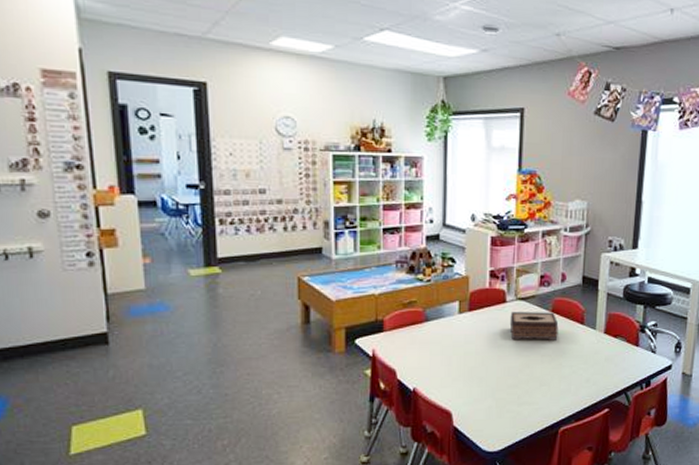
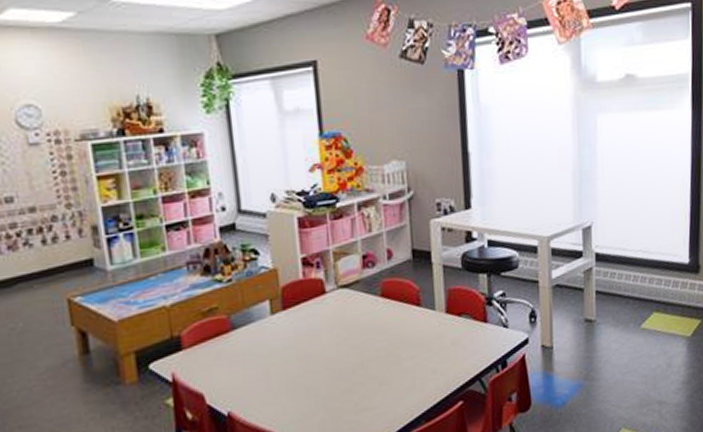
tissue box: present [509,312,559,340] -> none [332,297,393,337]

